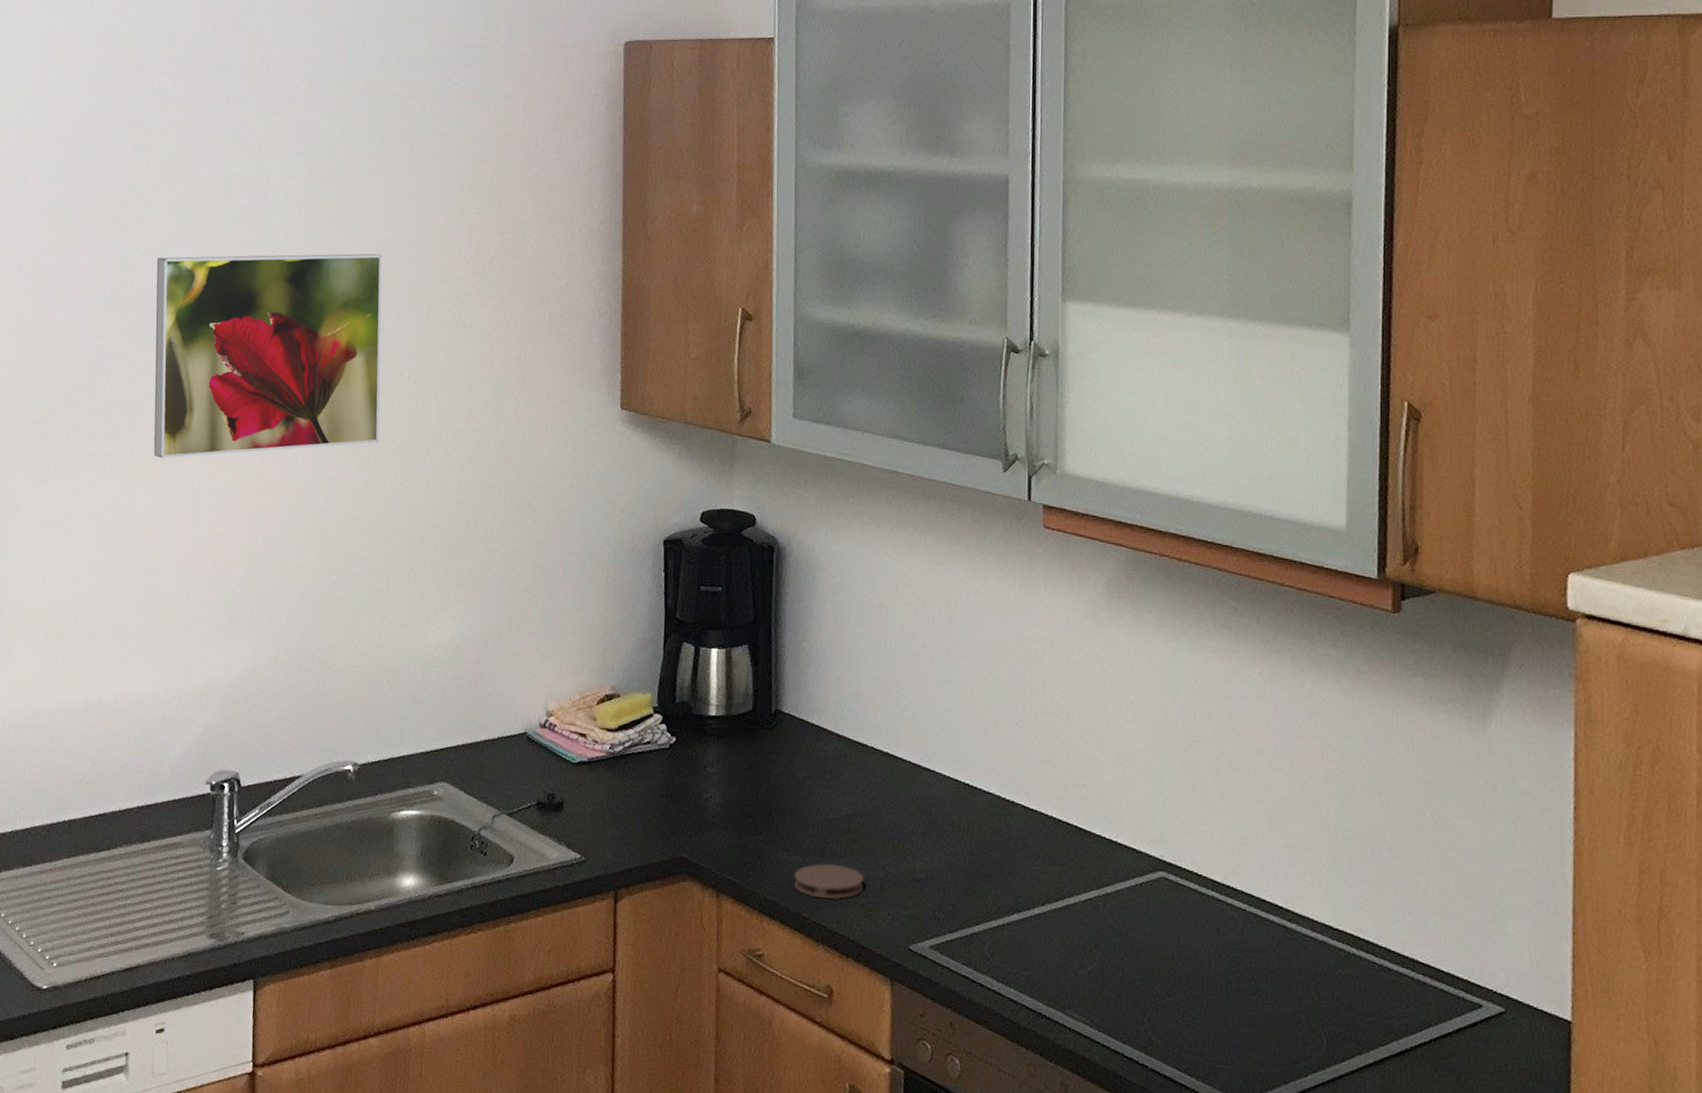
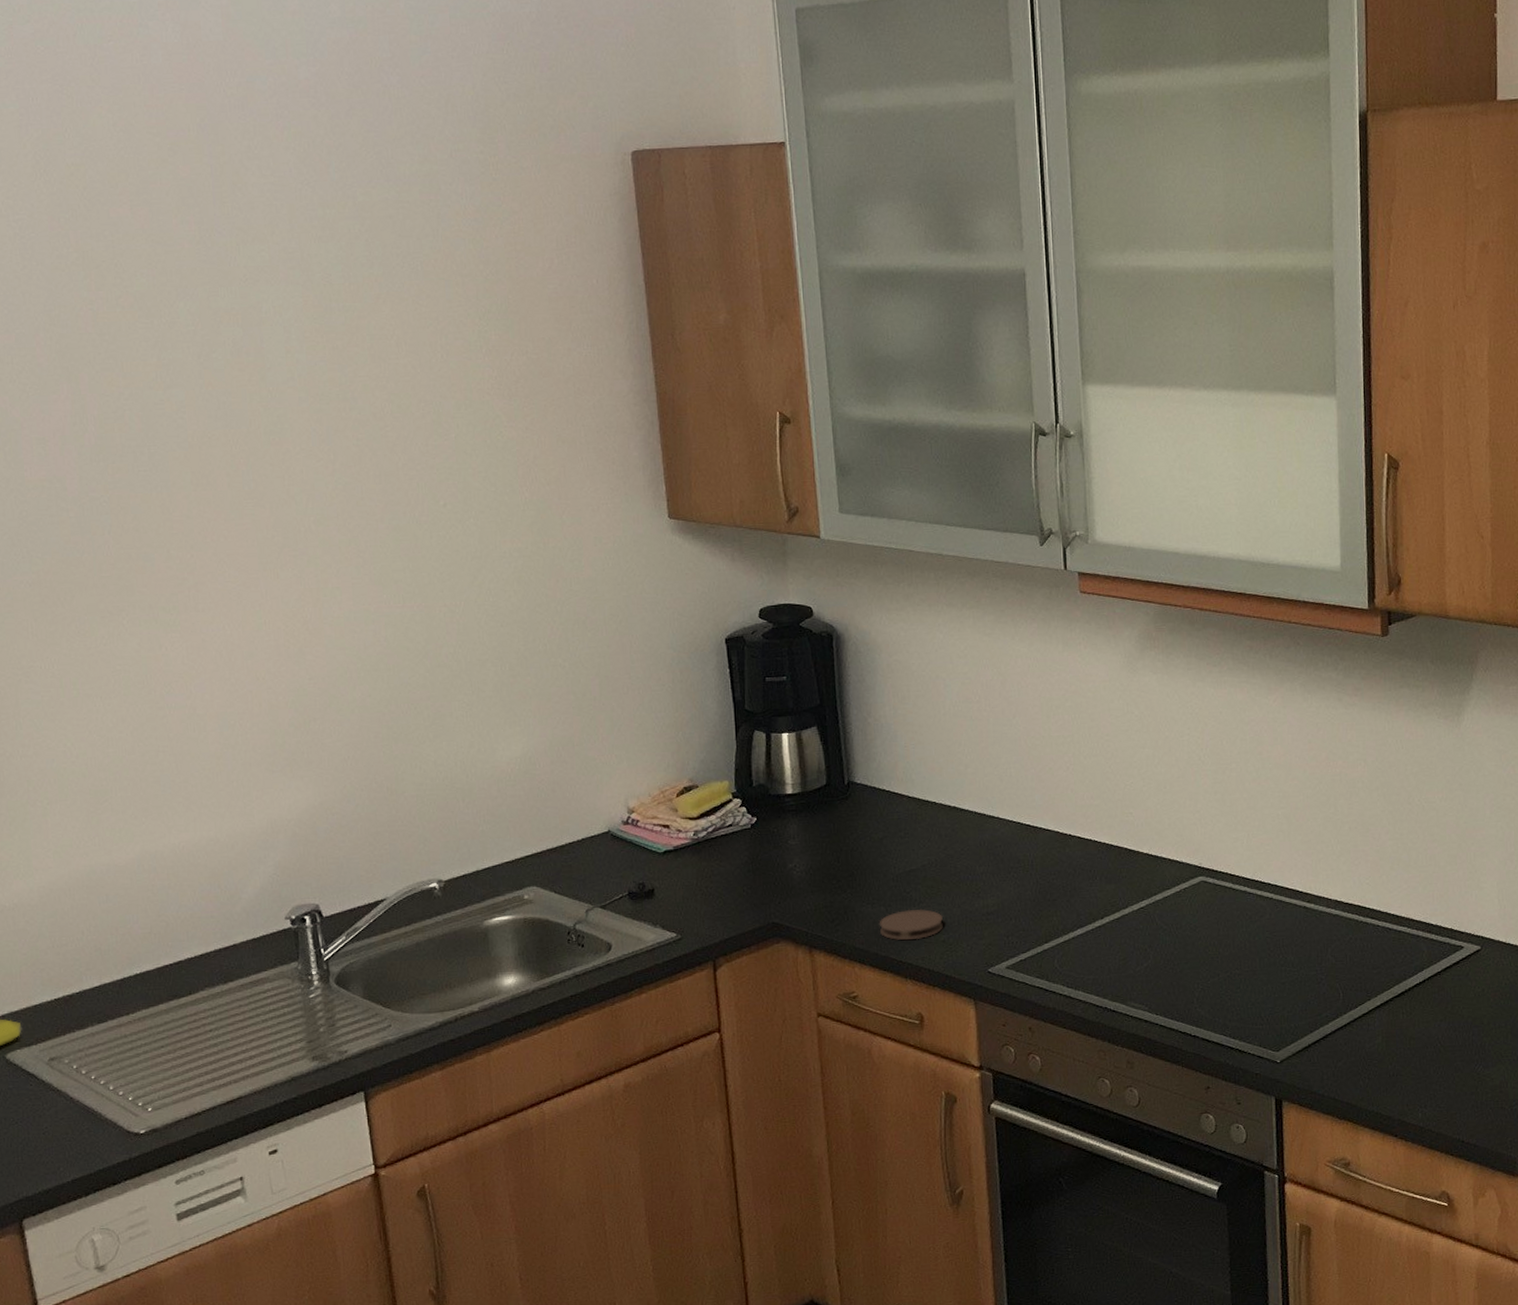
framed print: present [153,253,383,459] -> none [145,383,422,609]

